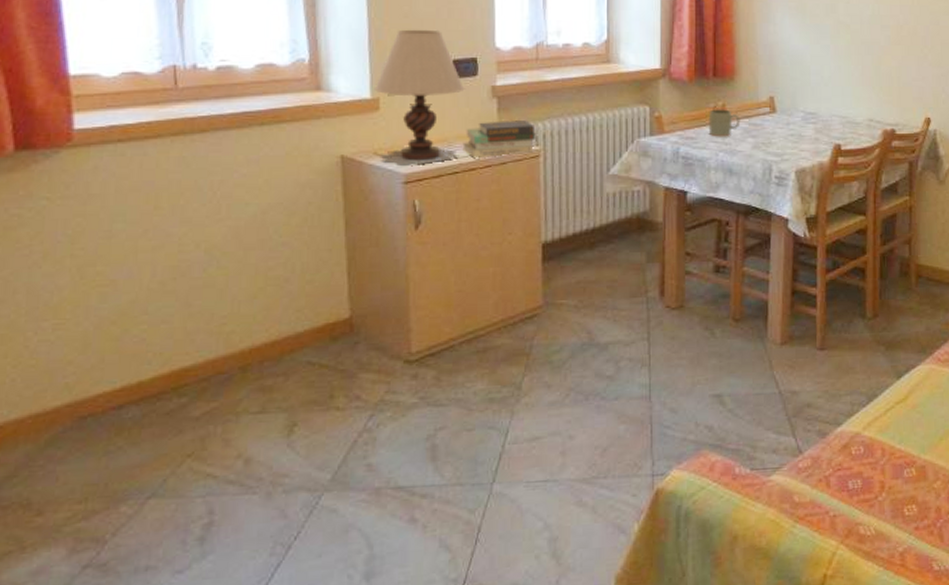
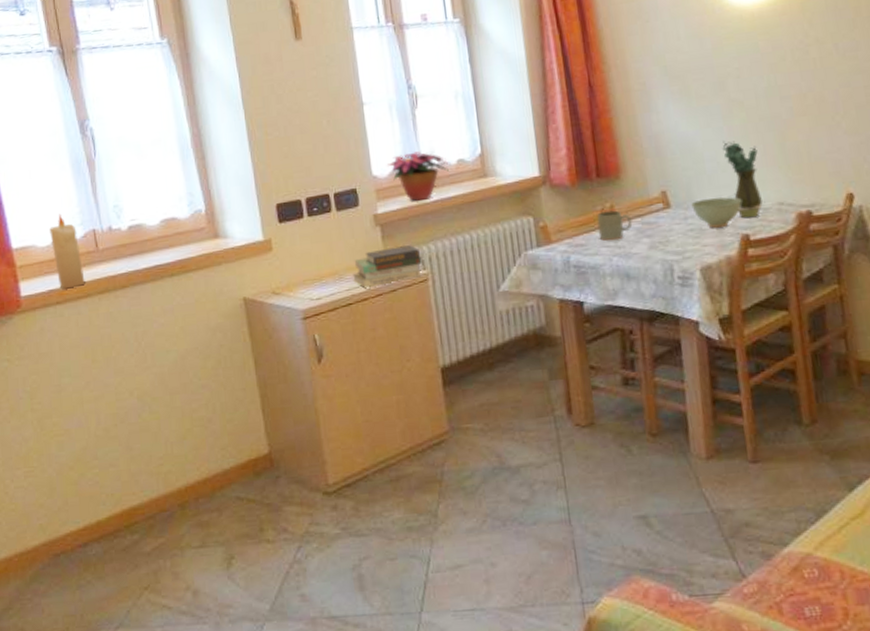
candle: none [119,43,157,126] -> present [49,213,85,289]
table lamp: present [374,29,465,165] -> none [265,166,351,302]
flower arrangement: none [511,29,576,77] -> present [386,151,451,201]
bowl: none [794,109,839,135] -> present [691,197,742,228]
vase: none [827,58,857,130] -> present [722,140,763,218]

